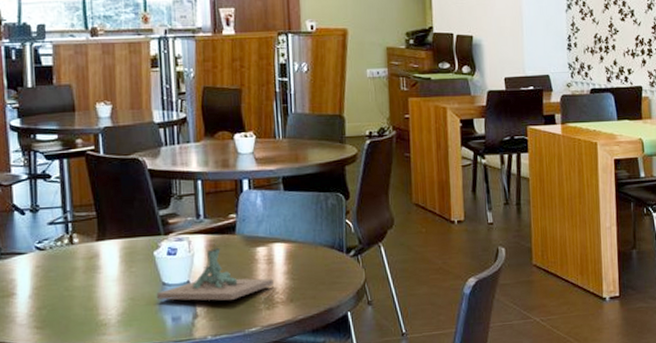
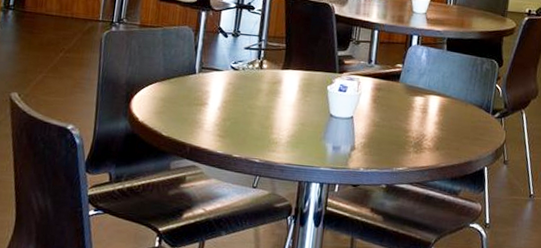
architectural model: present [156,241,273,301] -> none [323,85,425,140]

